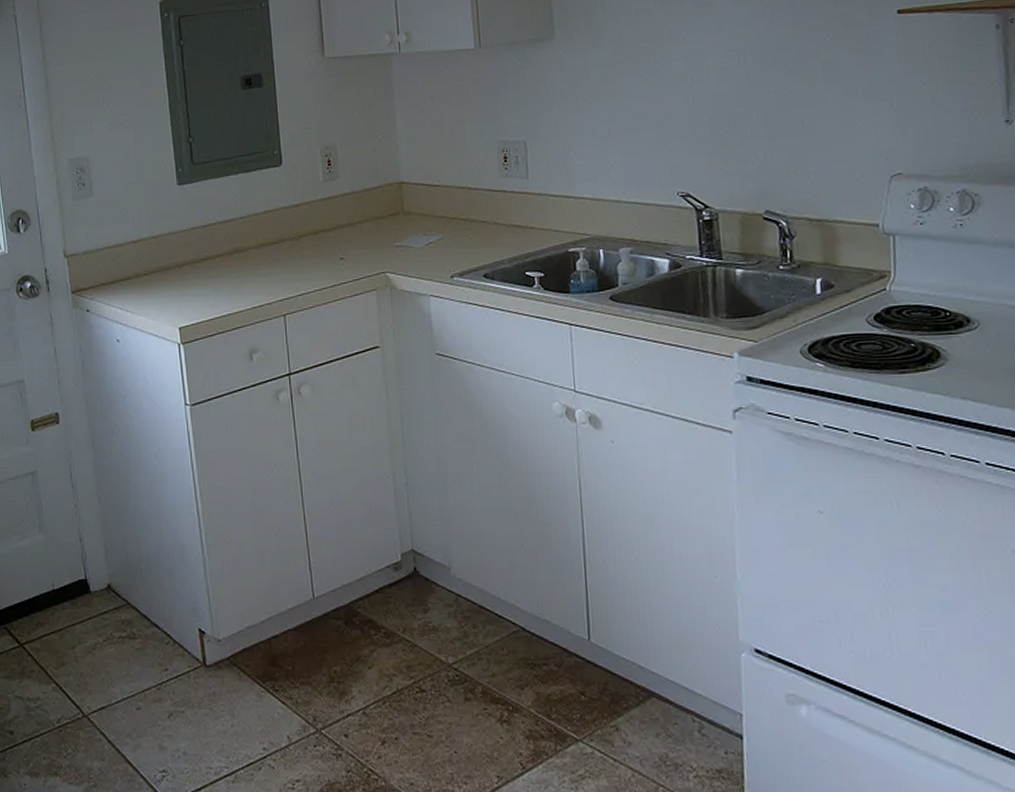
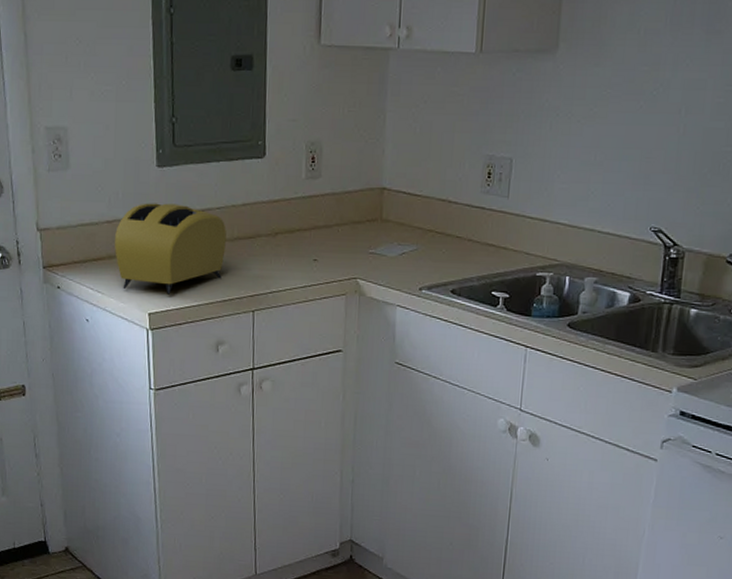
toaster: none [141,218,251,307] -> present [115,203,226,295]

